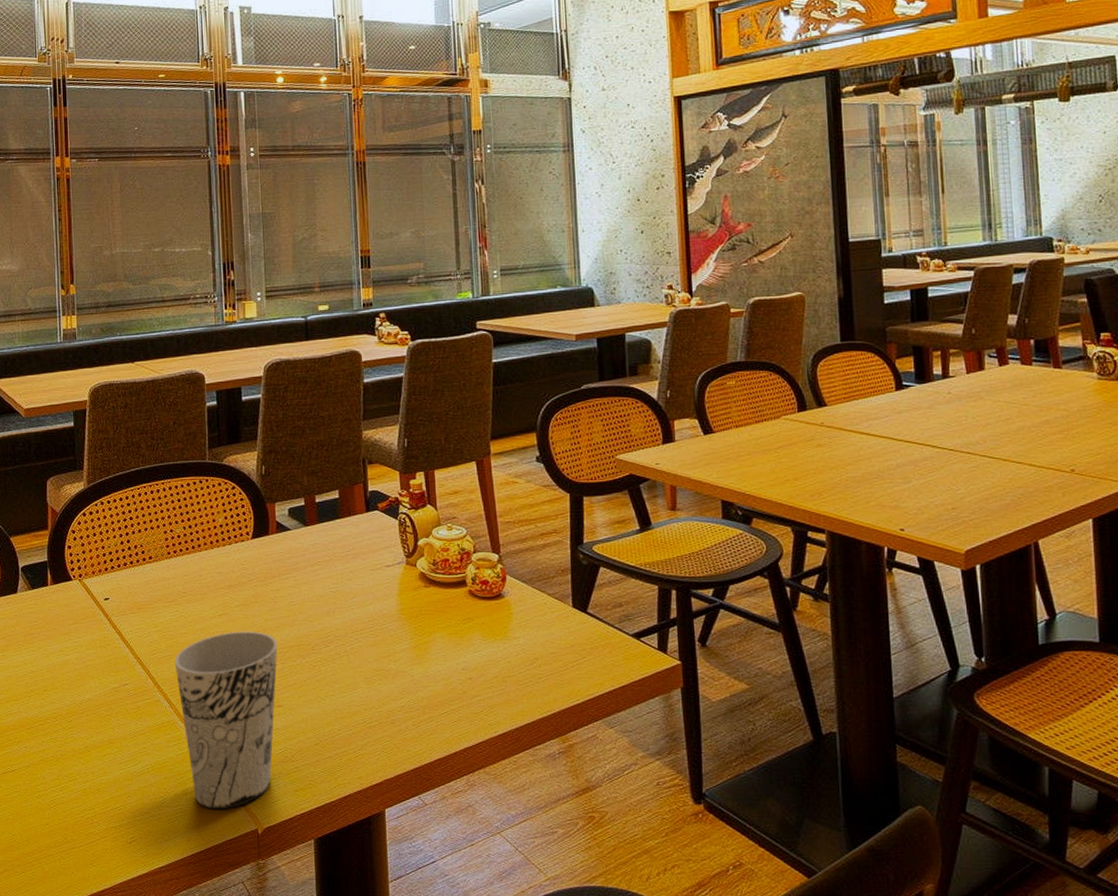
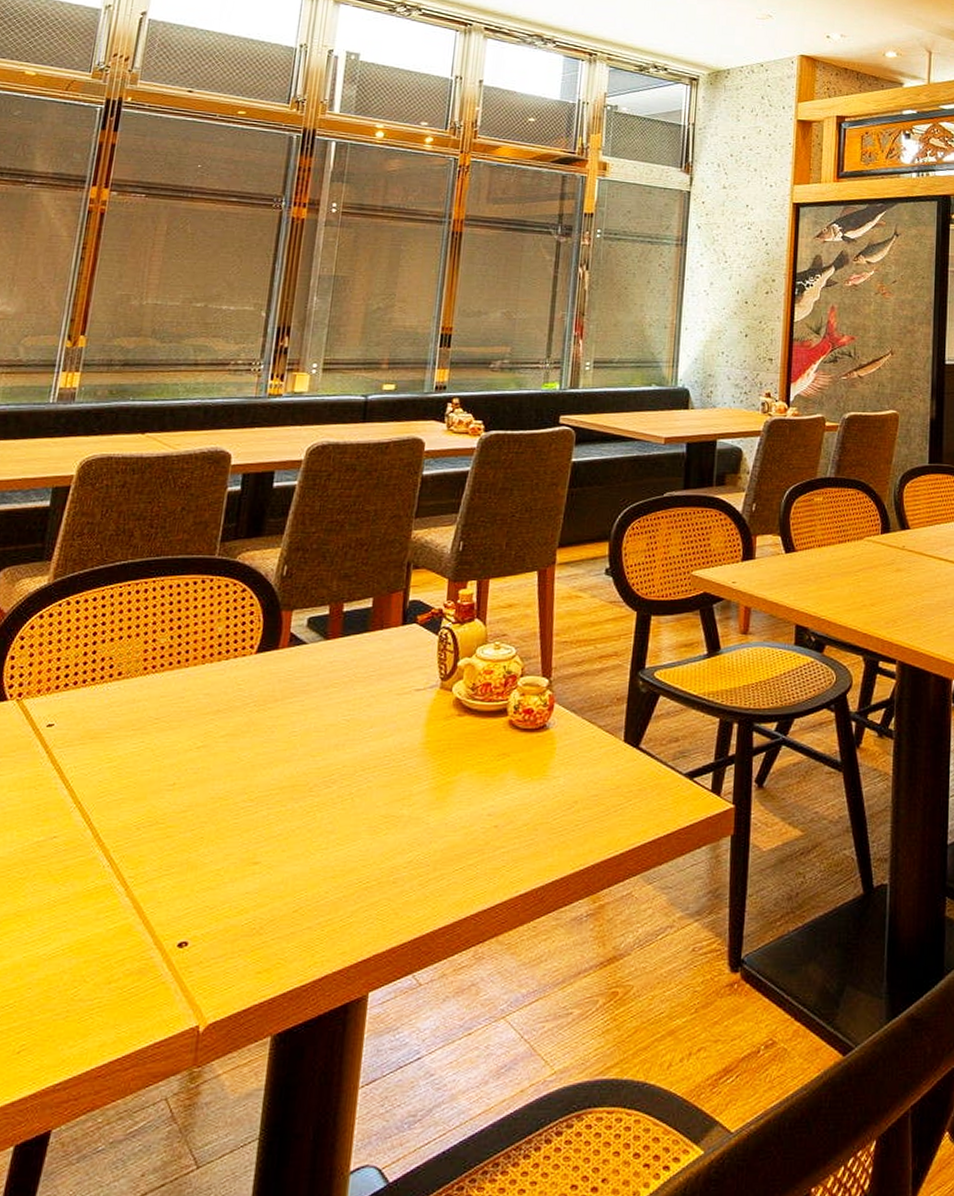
cup: present [174,631,278,809] -> none [121,768,267,1000]

